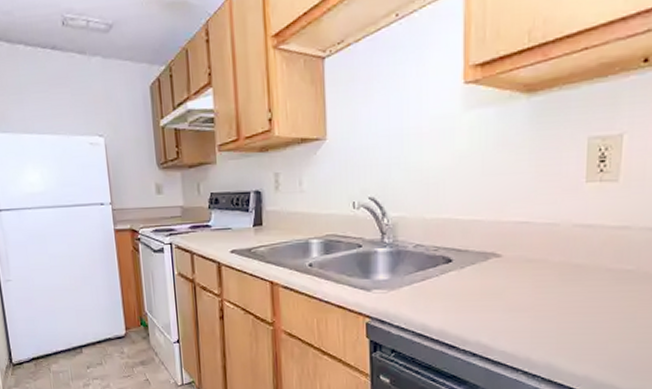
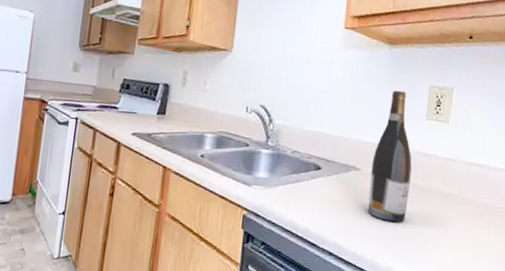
wine bottle: none [515,150,570,312] -> present [368,90,412,223]

